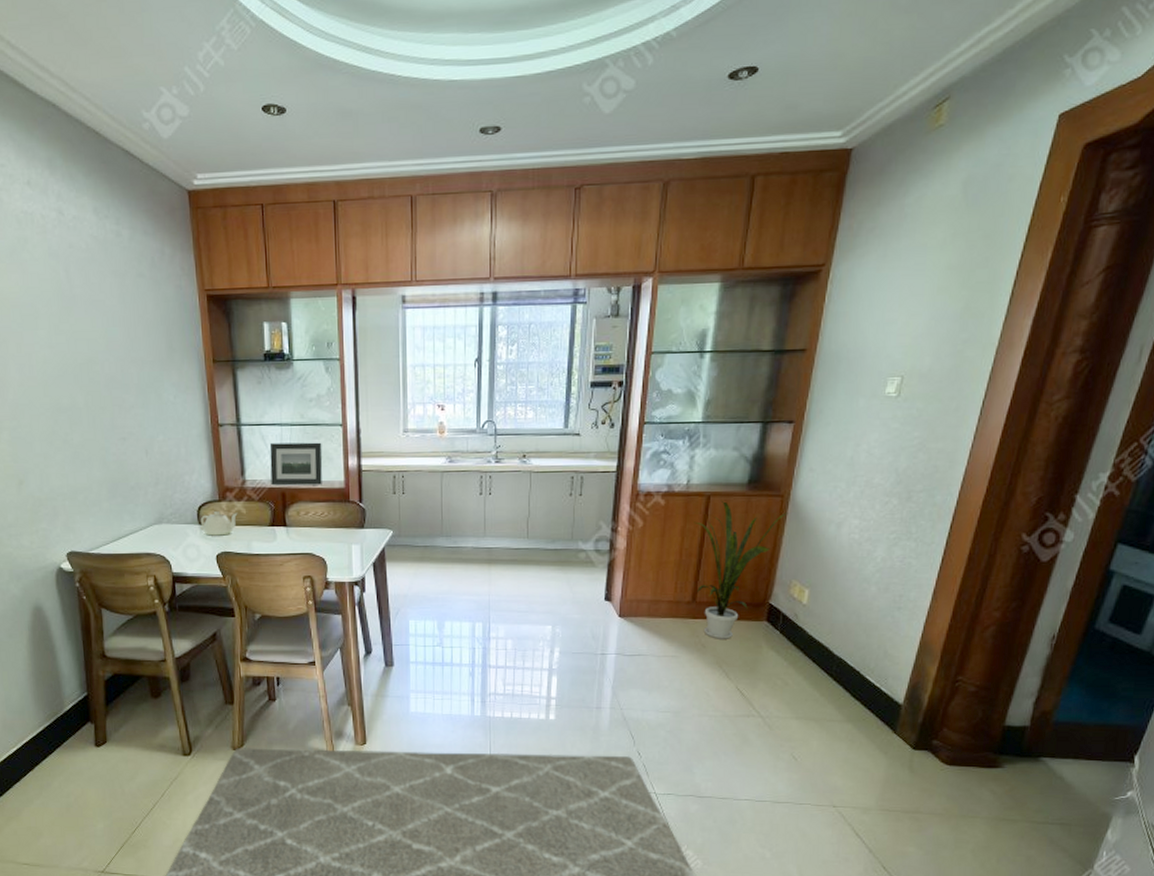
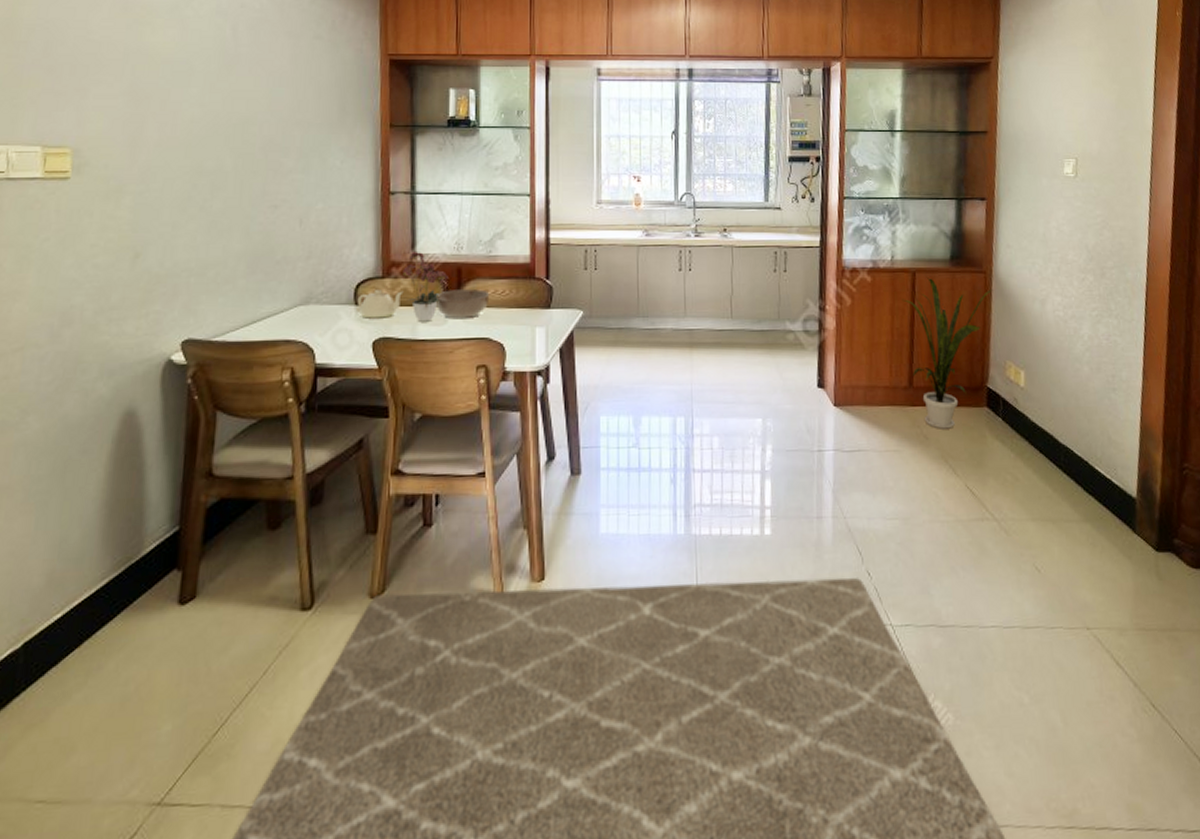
flower arrangement: none [236,477,275,539] -> present [403,251,448,322]
bowl: none [265,511,311,537] -> present [435,289,490,320]
picture frame: present [269,442,323,486] -> none [446,213,507,261]

